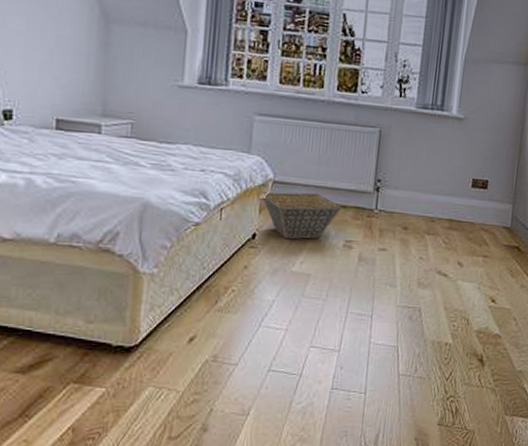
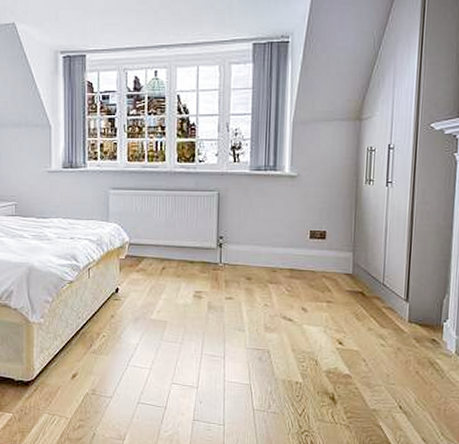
basket: present [262,192,342,240] -> none [121,251,189,292]

